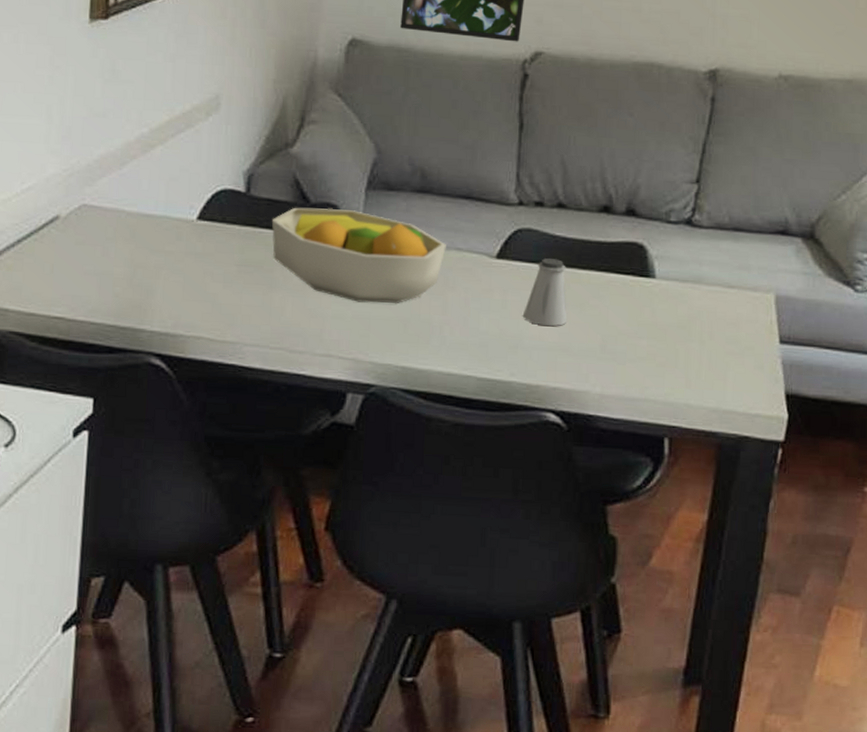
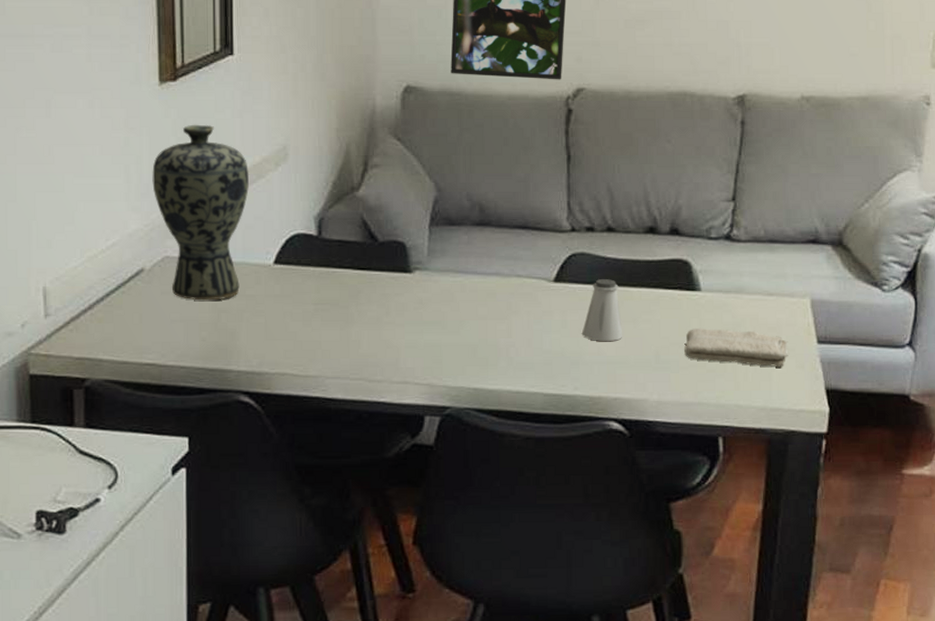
vase: none [74,66,178,254] -> present [152,124,250,301]
fruit bowl: present [271,207,446,304] -> none [343,245,507,331]
washcloth: none [633,317,748,367] -> present [684,327,789,368]

